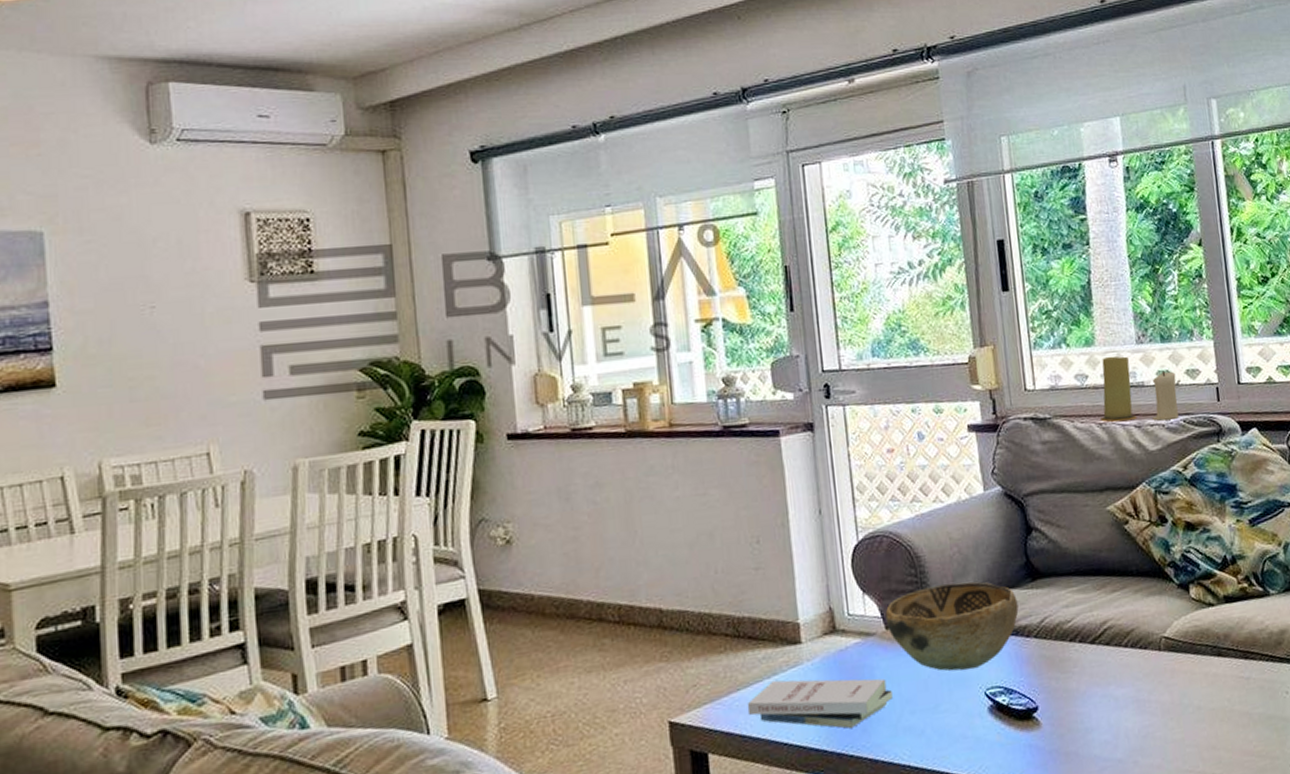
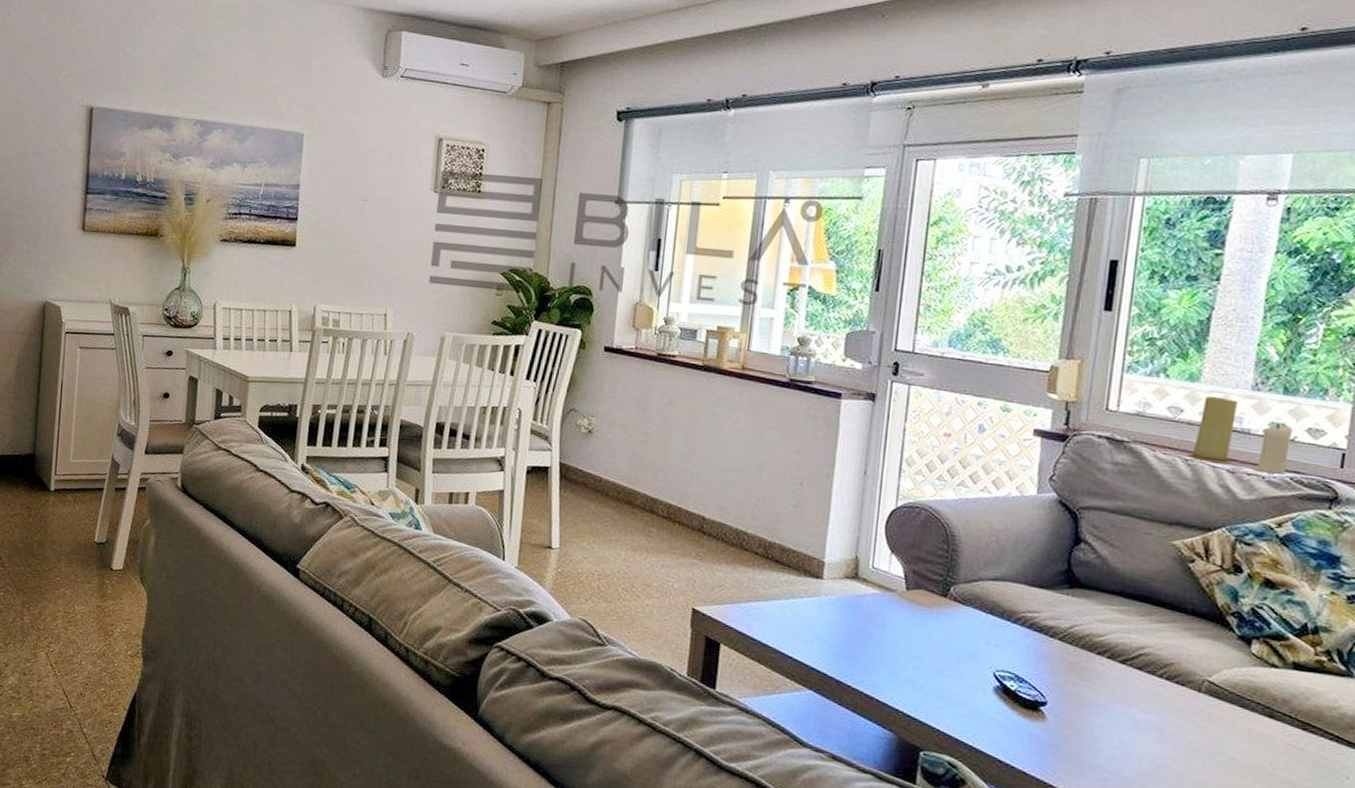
books: present [747,678,893,729] -> none [762,602,900,663]
decorative bowl: present [885,581,1019,671] -> none [907,564,1049,649]

